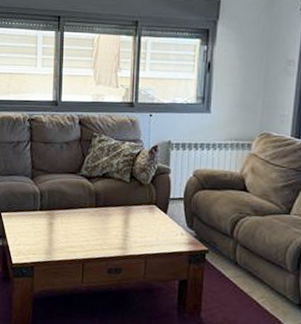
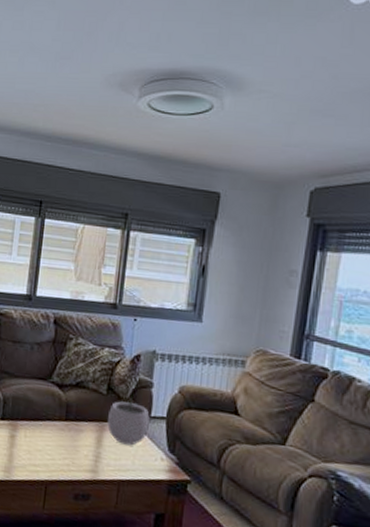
plant pot: none [132,178,169,225] -> present [107,391,150,446]

